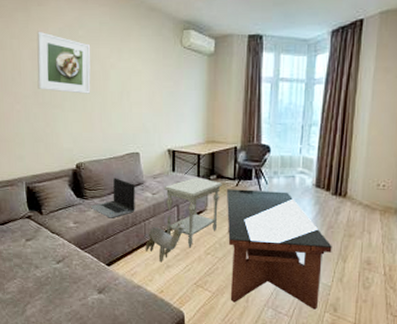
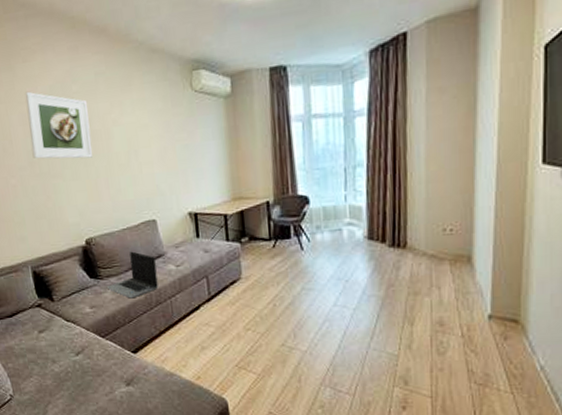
plush toy: present [146,222,186,262] -> none [174,295,219,343]
side table: present [164,177,222,248] -> none [188,241,256,325]
coffee table: present [226,189,332,310] -> none [261,248,395,384]

